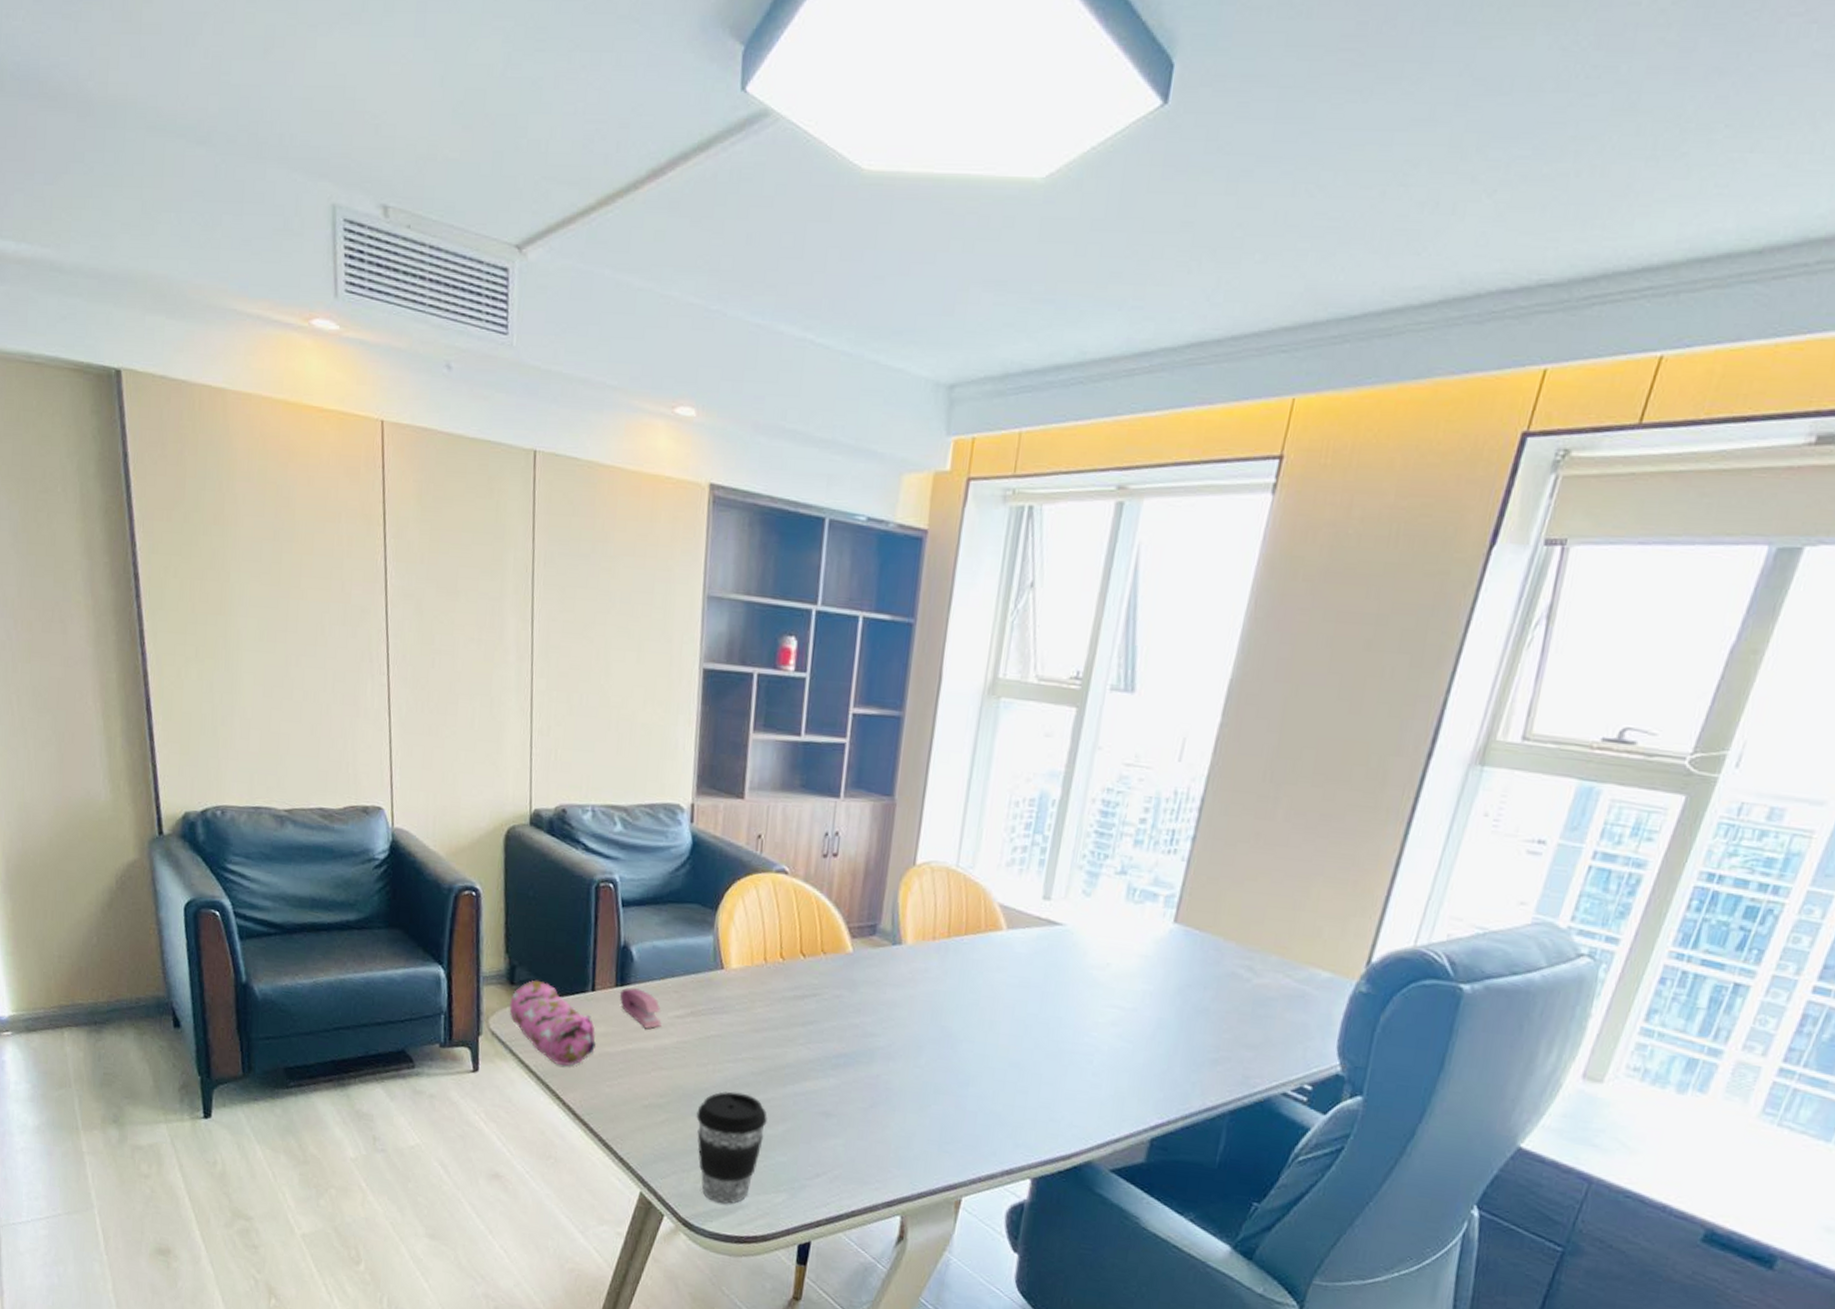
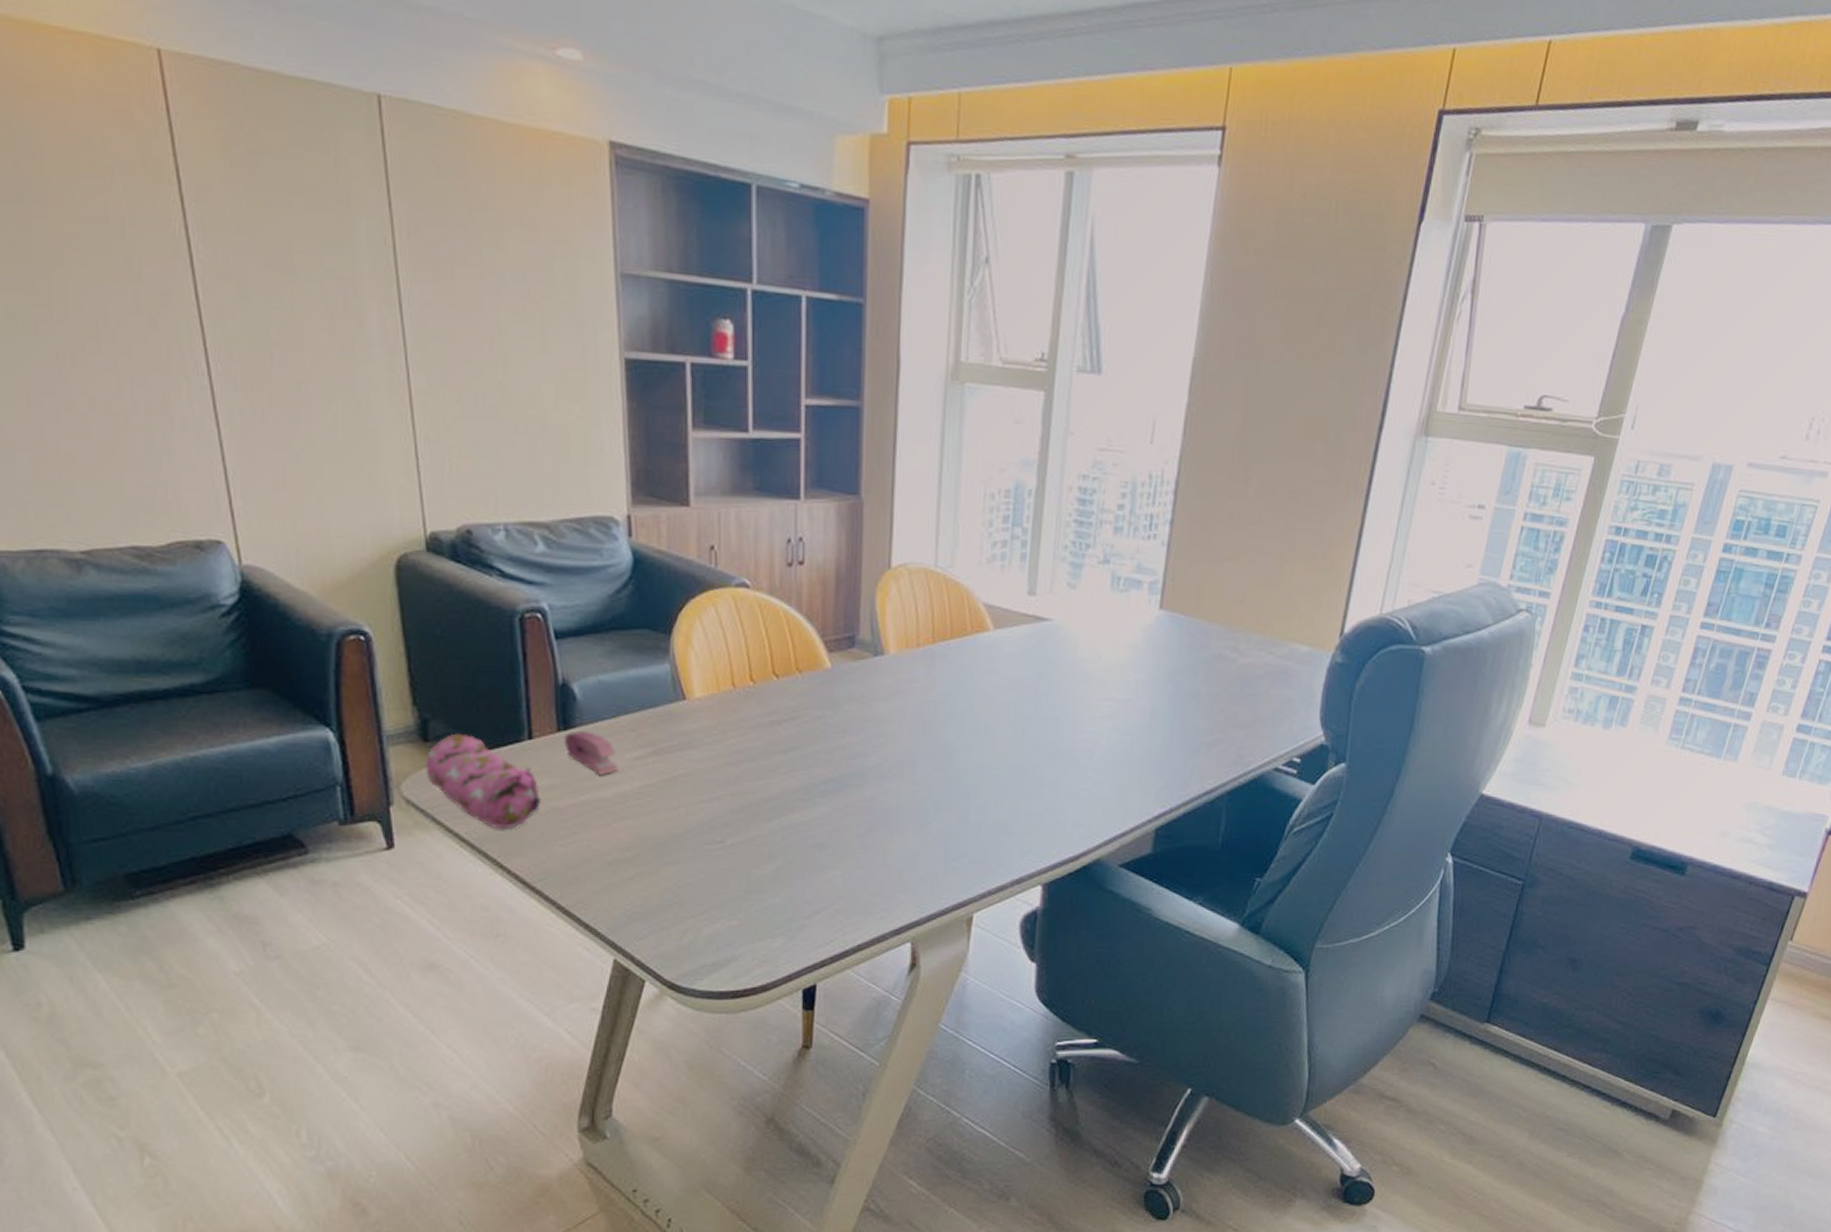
coffee cup: present [696,1091,768,1204] -> none [671,834,755,957]

